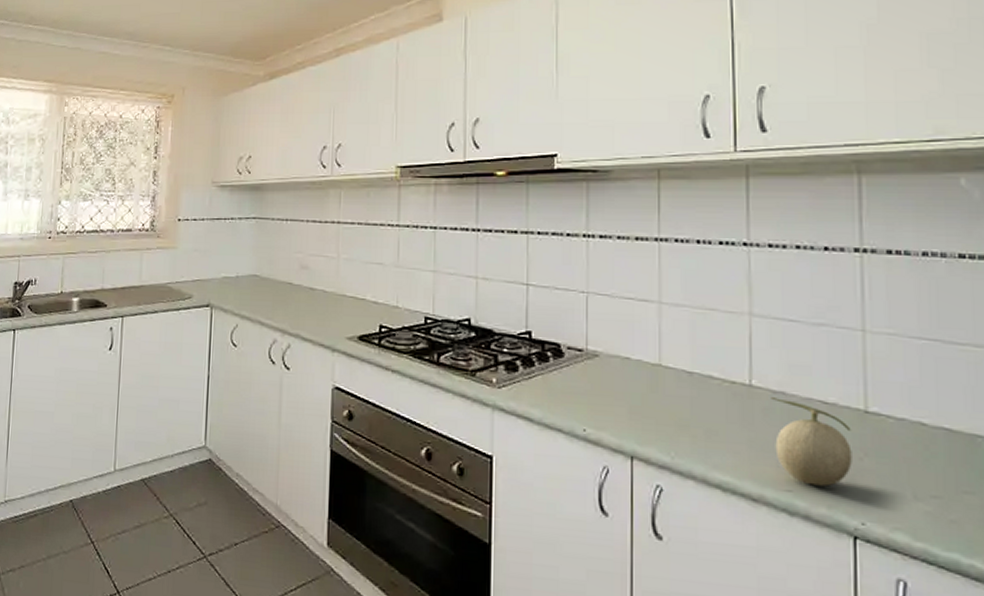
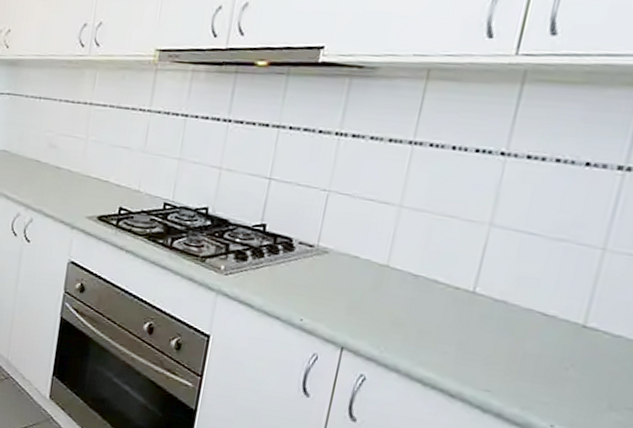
fruit: present [771,397,852,487] -> none [483,305,565,390]

